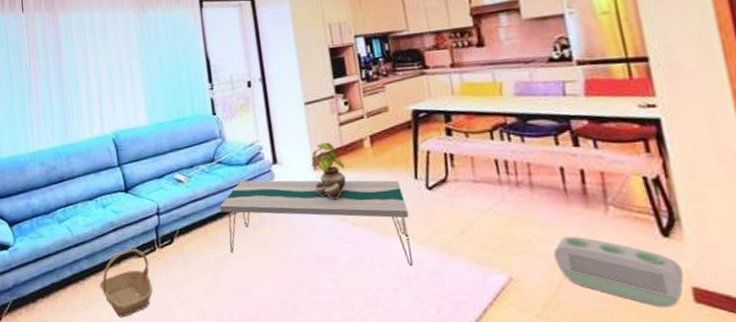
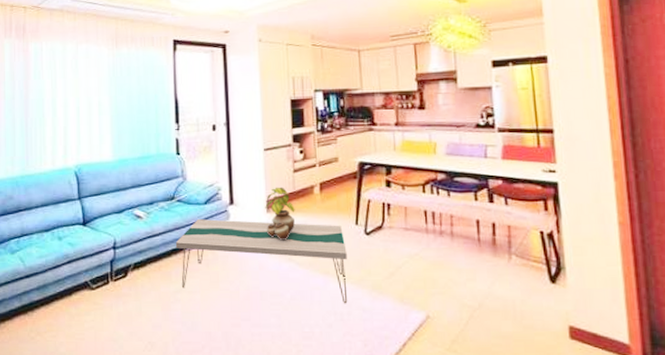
basket: present [99,249,153,318] -> none [49,282,102,349]
air purifier: present [553,236,684,308] -> none [464,280,563,343]

